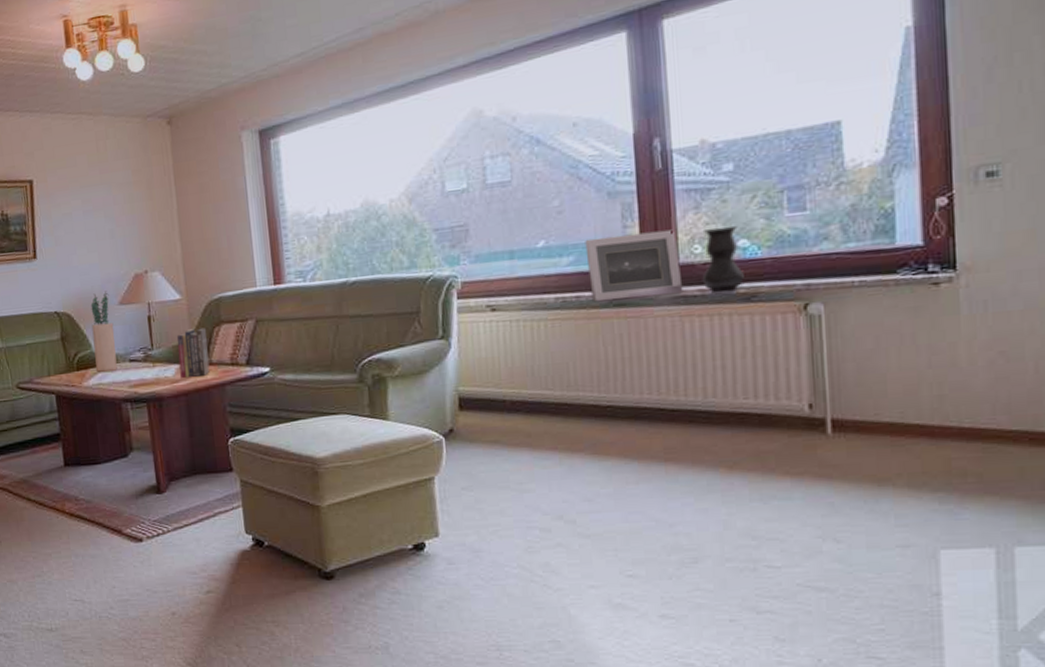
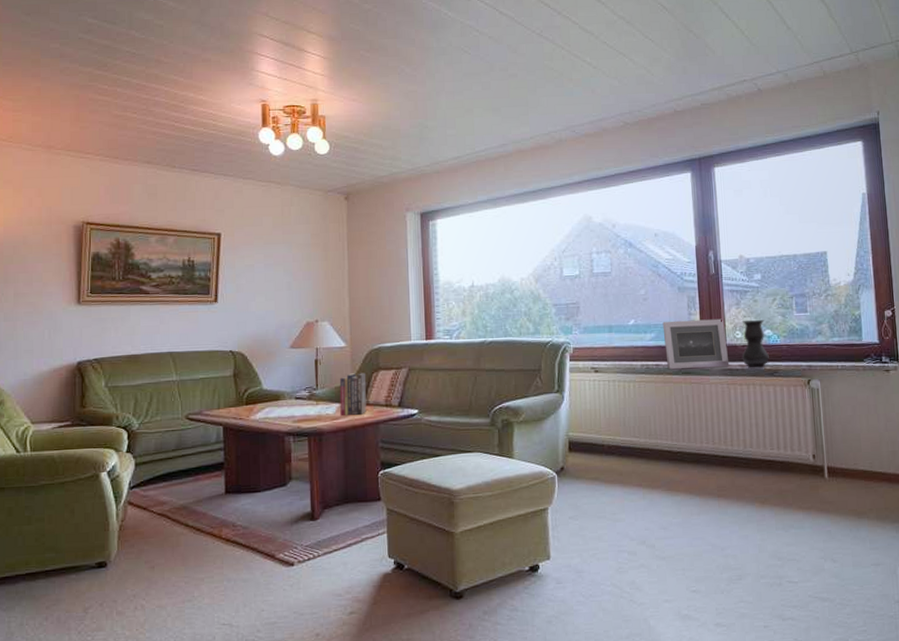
vase: present [90,290,117,373] -> none [263,335,284,408]

